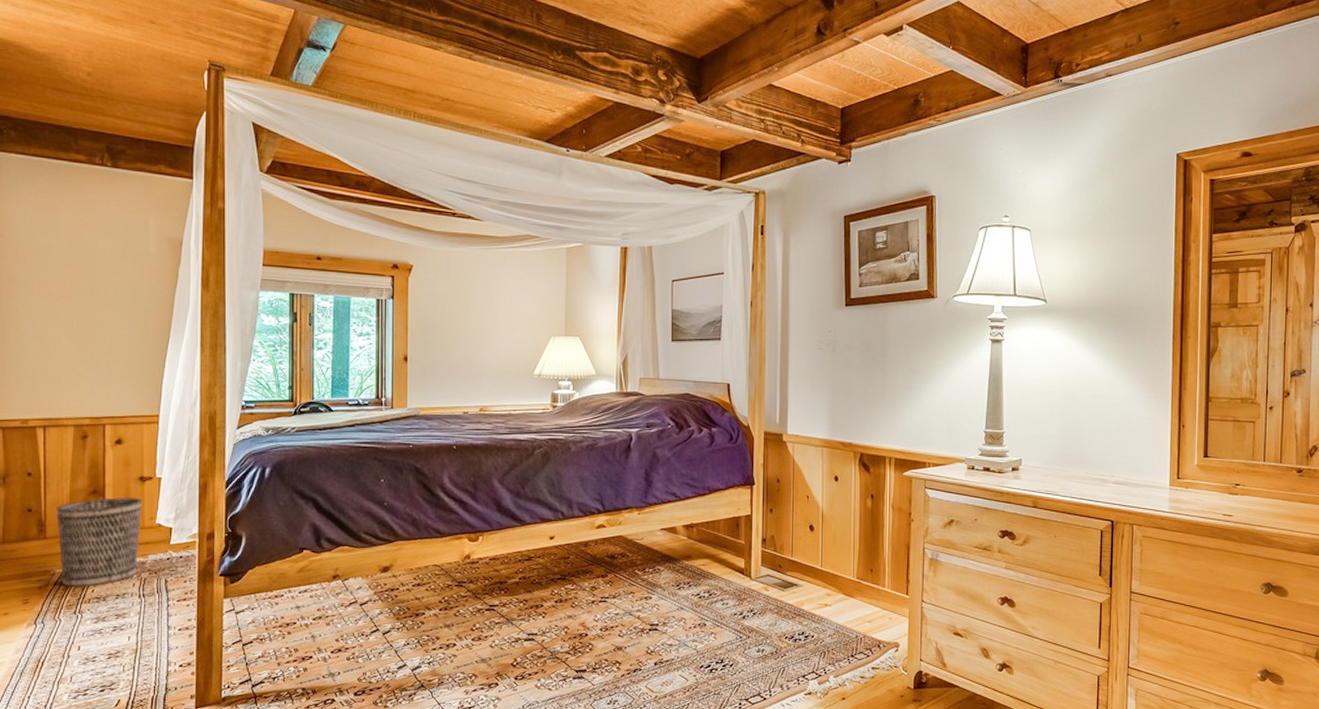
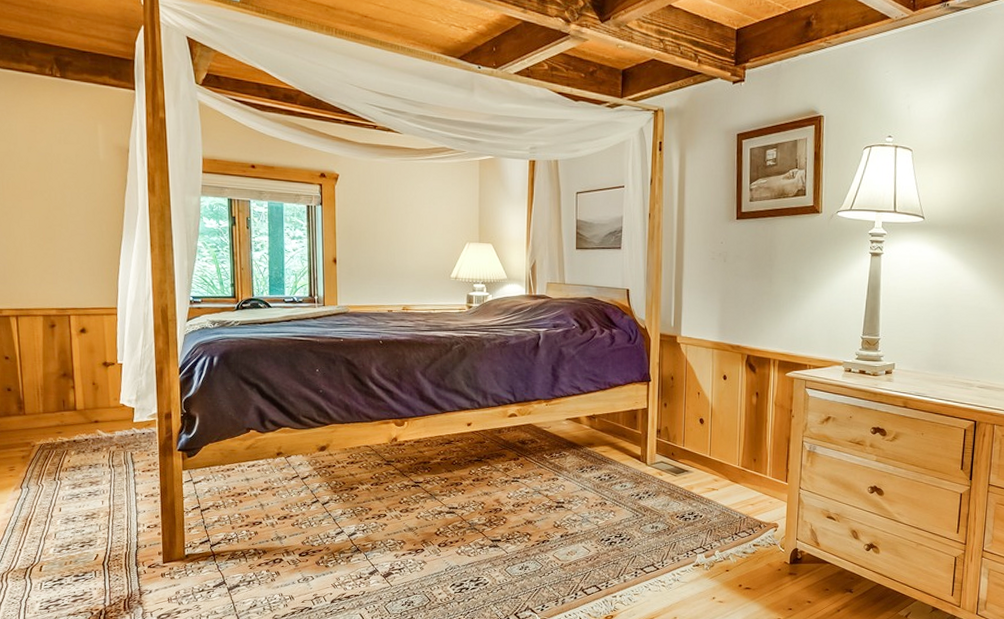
wastebasket: present [56,497,143,587] -> none [32,380,107,458]

